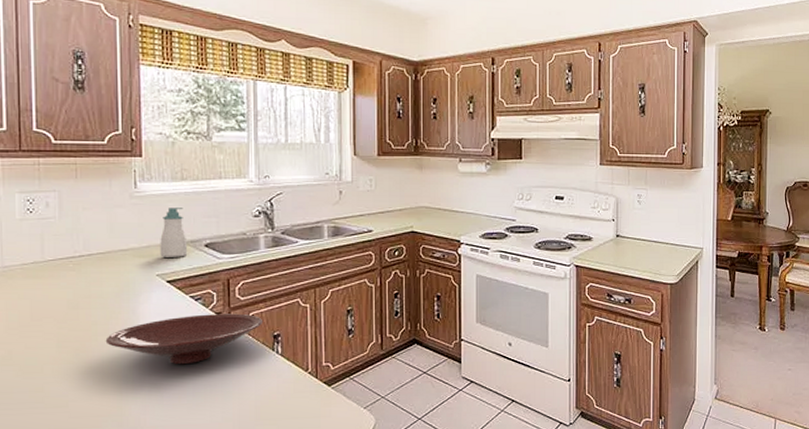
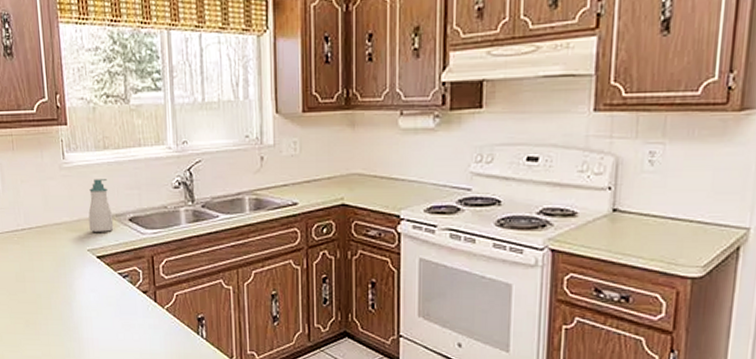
bowl: present [105,313,264,365] -> none [49,292,188,343]

